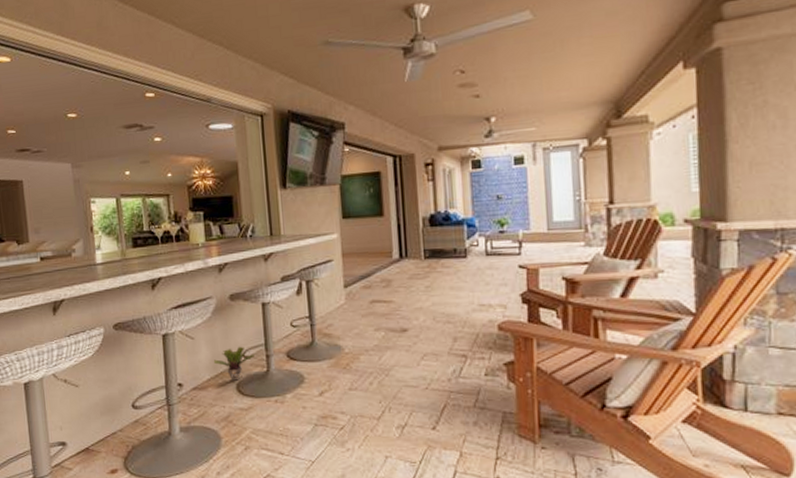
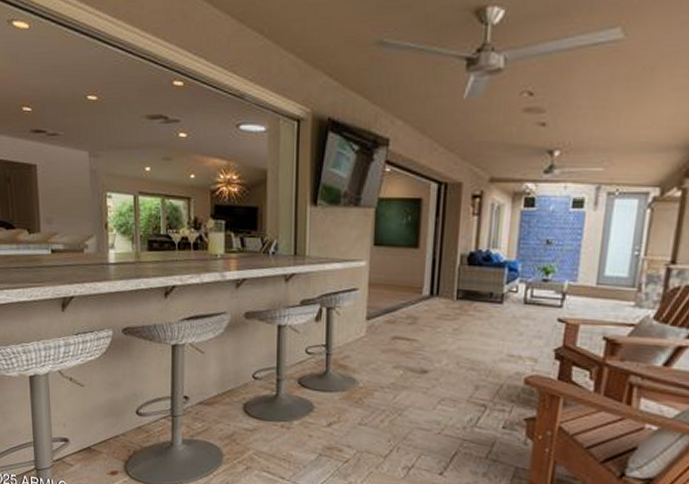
potted plant: present [213,346,255,381] -> none [222,366,265,401]

